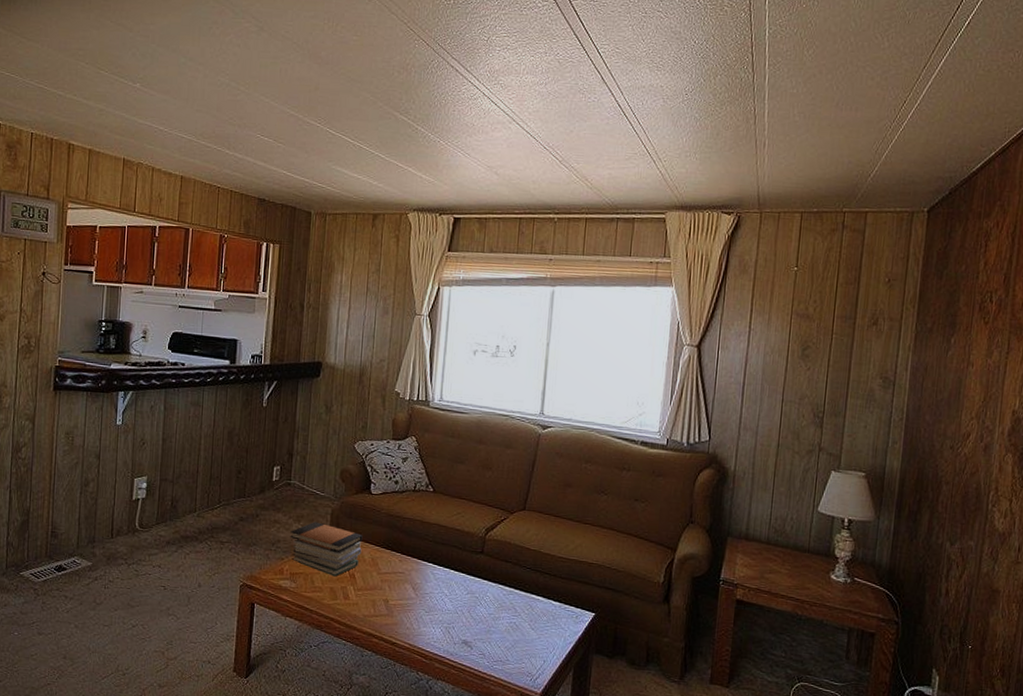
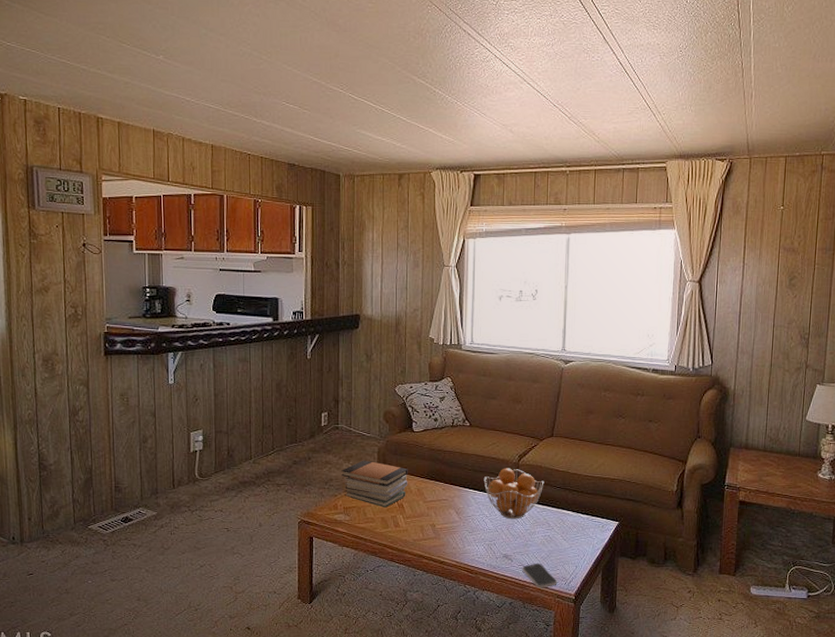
fruit basket: none [445,541,513,601] -> present [484,468,544,519]
smartphone: none [483,653,522,683] -> present [522,563,557,588]

